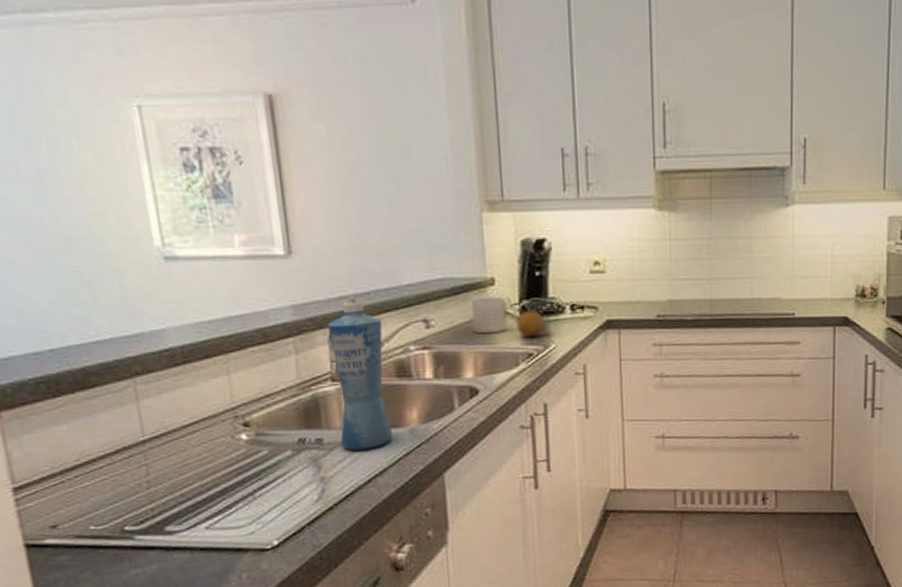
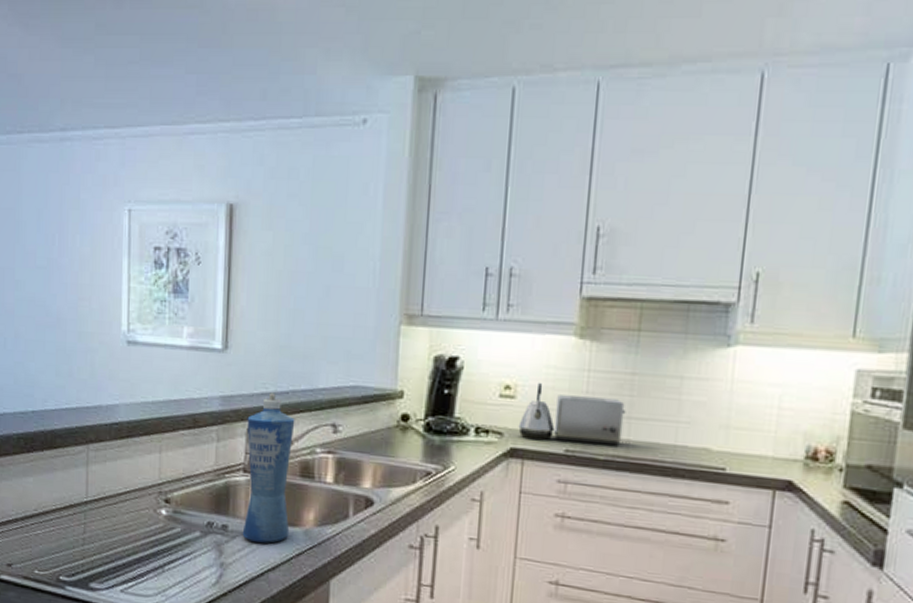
mug: present [471,296,518,334] -> none [375,408,422,447]
fruit: present [516,310,545,337] -> none [419,428,448,455]
kettle: none [611,255,645,310] -> present [518,382,555,441]
toaster: none [644,263,707,308] -> present [553,395,626,447]

